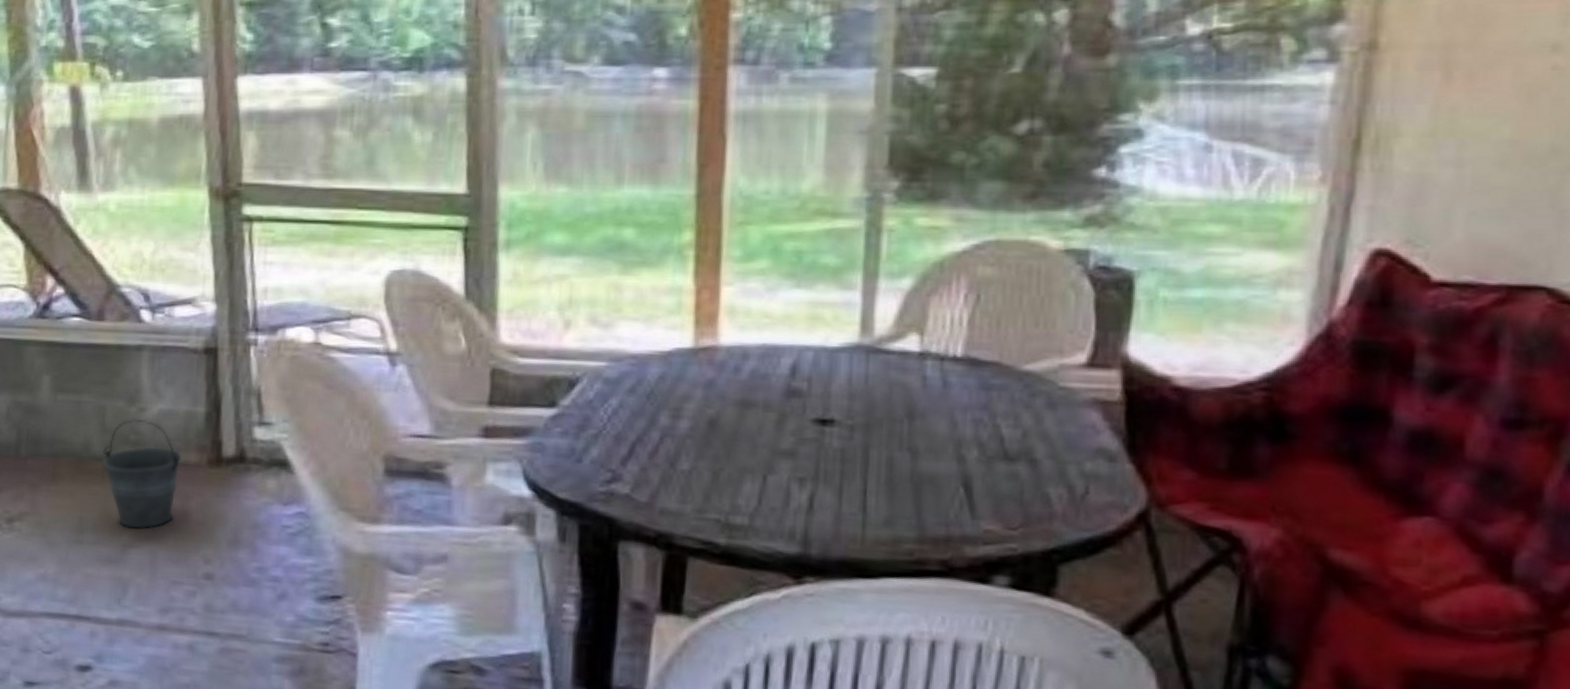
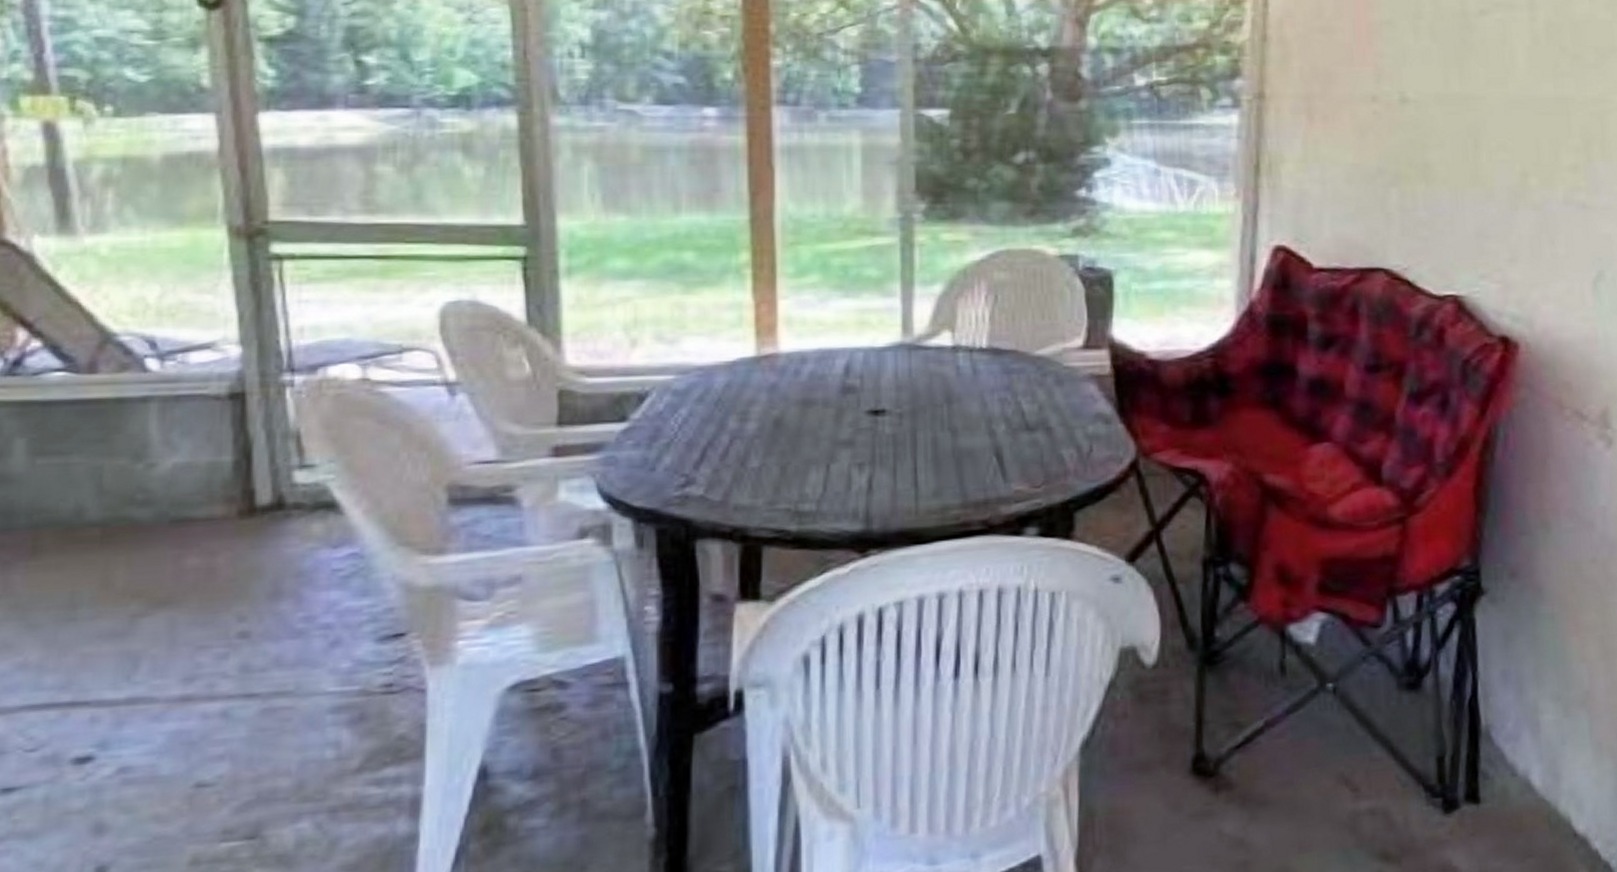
bucket: present [102,418,182,529] -> none [100,475,205,596]

